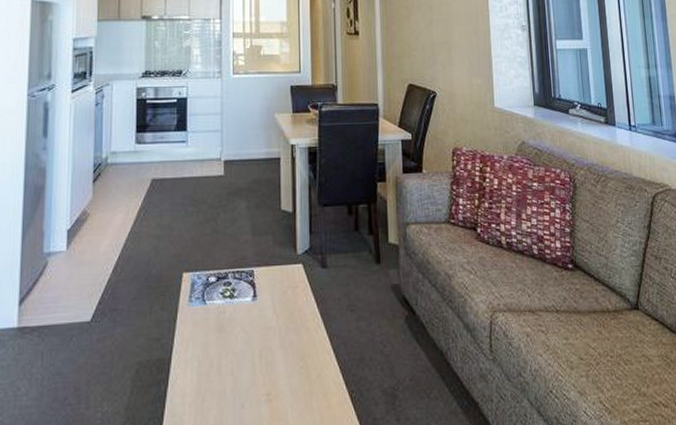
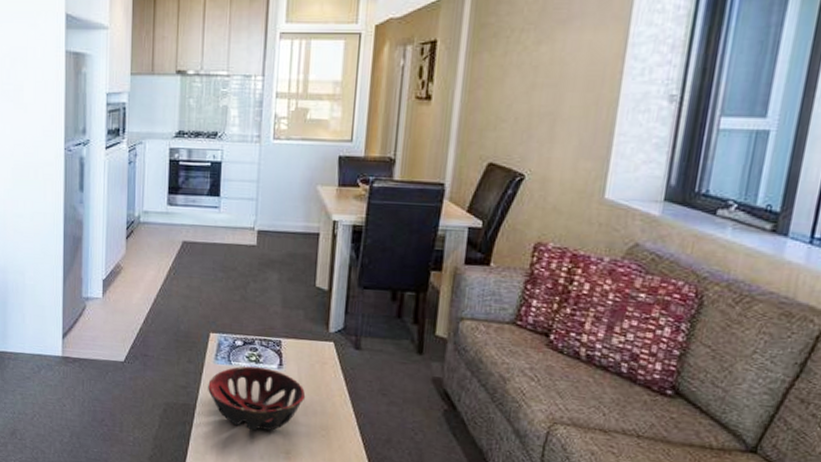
decorative bowl: none [183,302,281,377] -> present [208,366,306,431]

